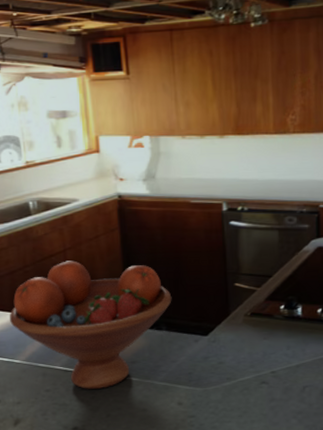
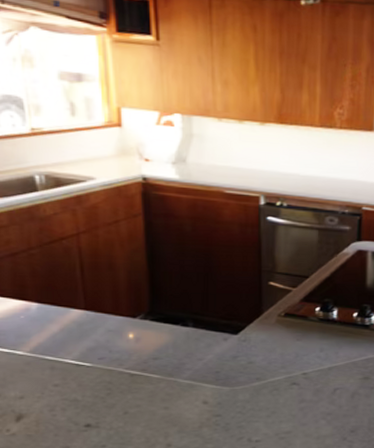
fruit bowl: present [9,260,172,389] -> none [10,245,201,385]

